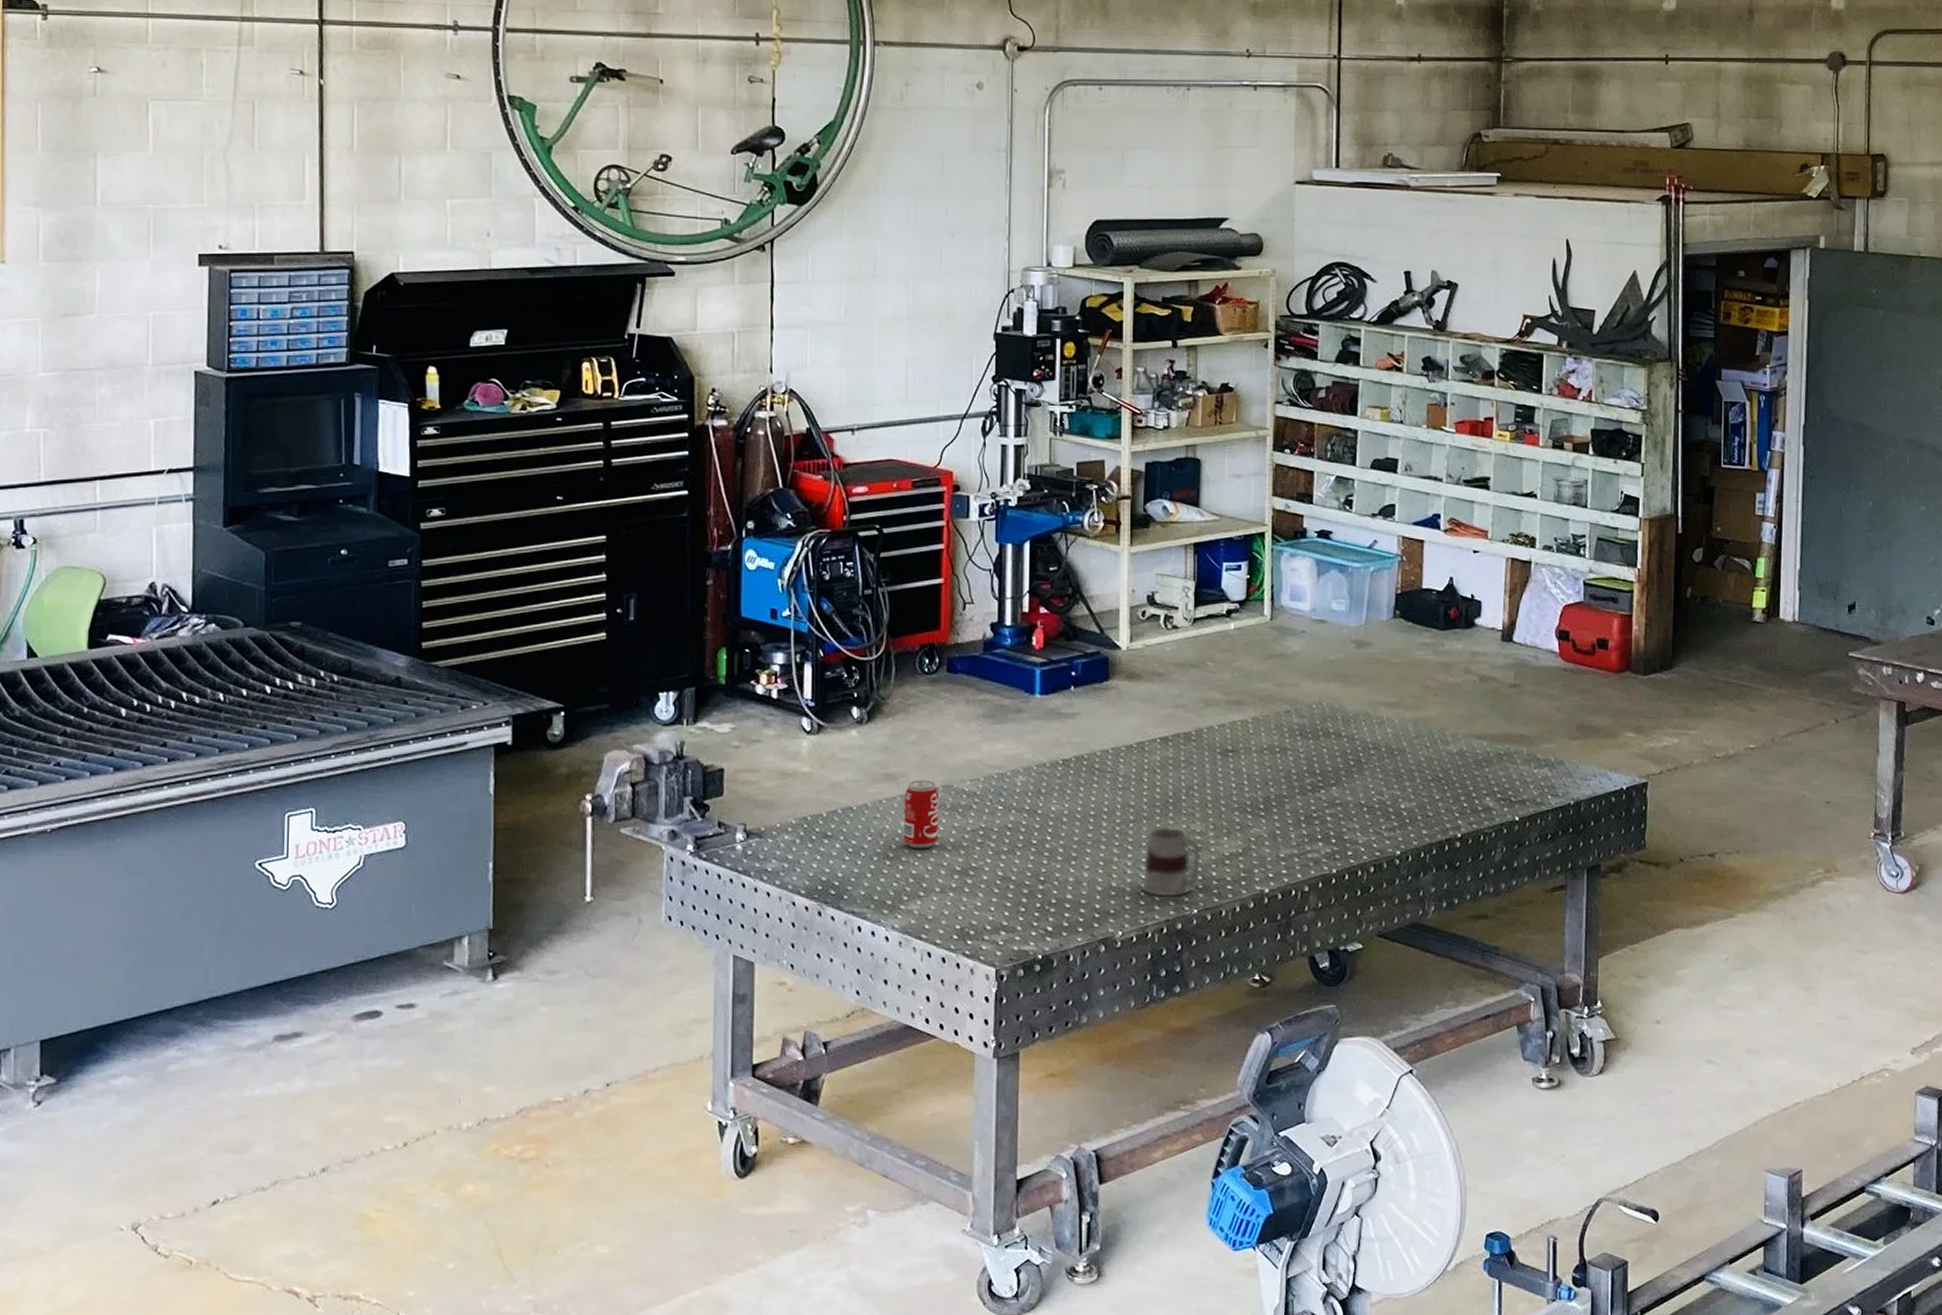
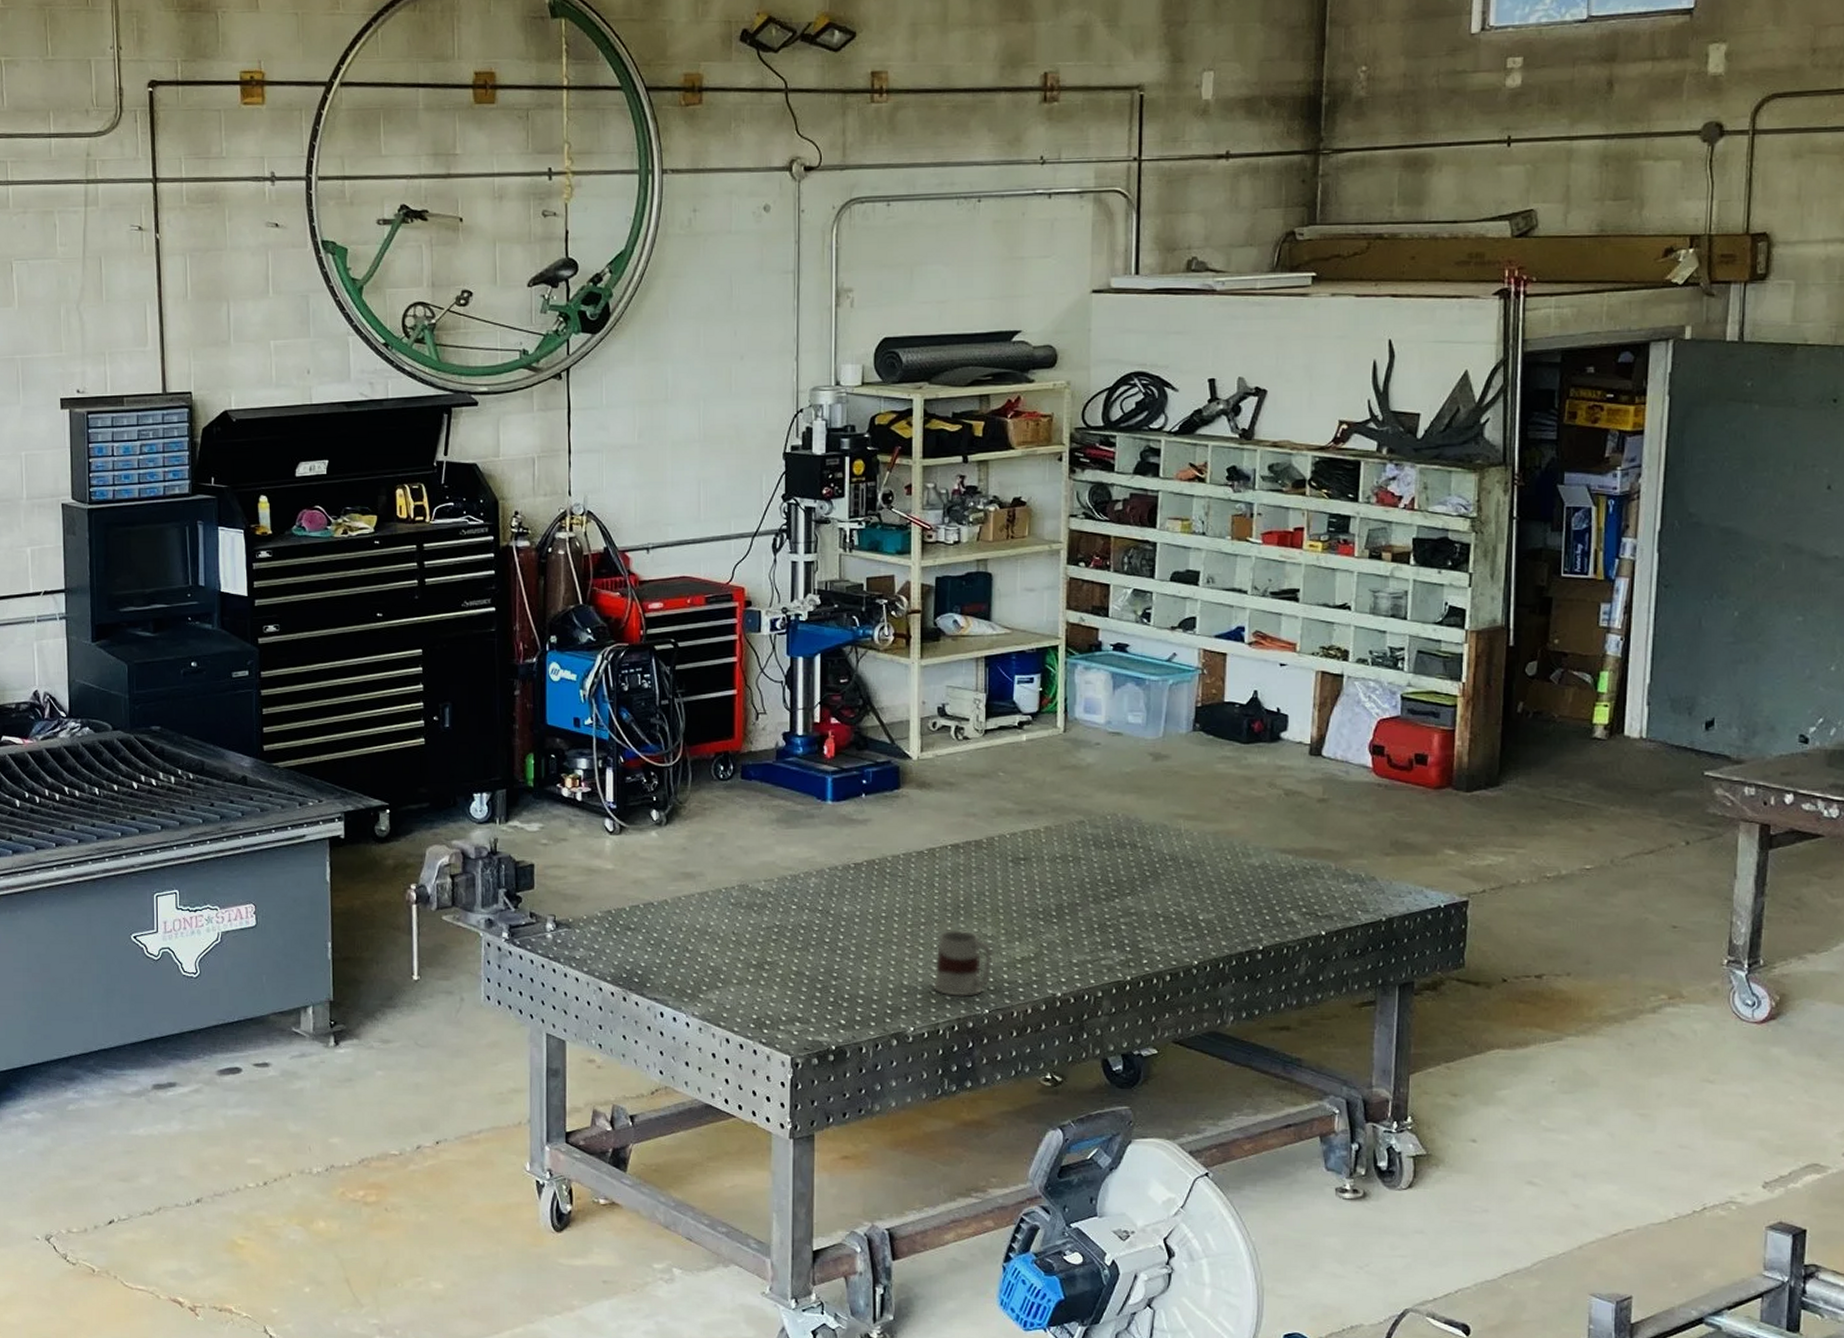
beverage can: present [904,780,939,849] -> none [702,879,735,943]

